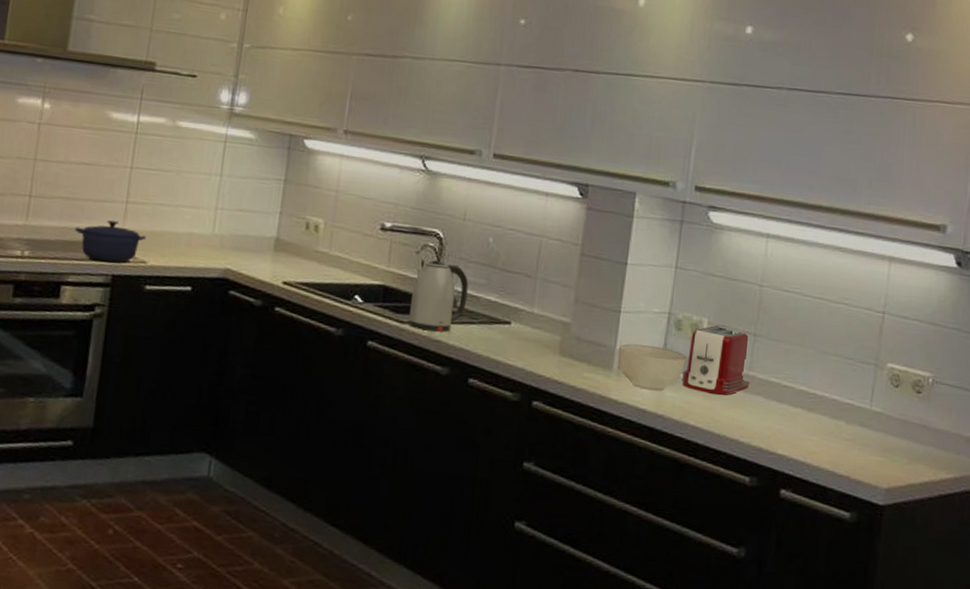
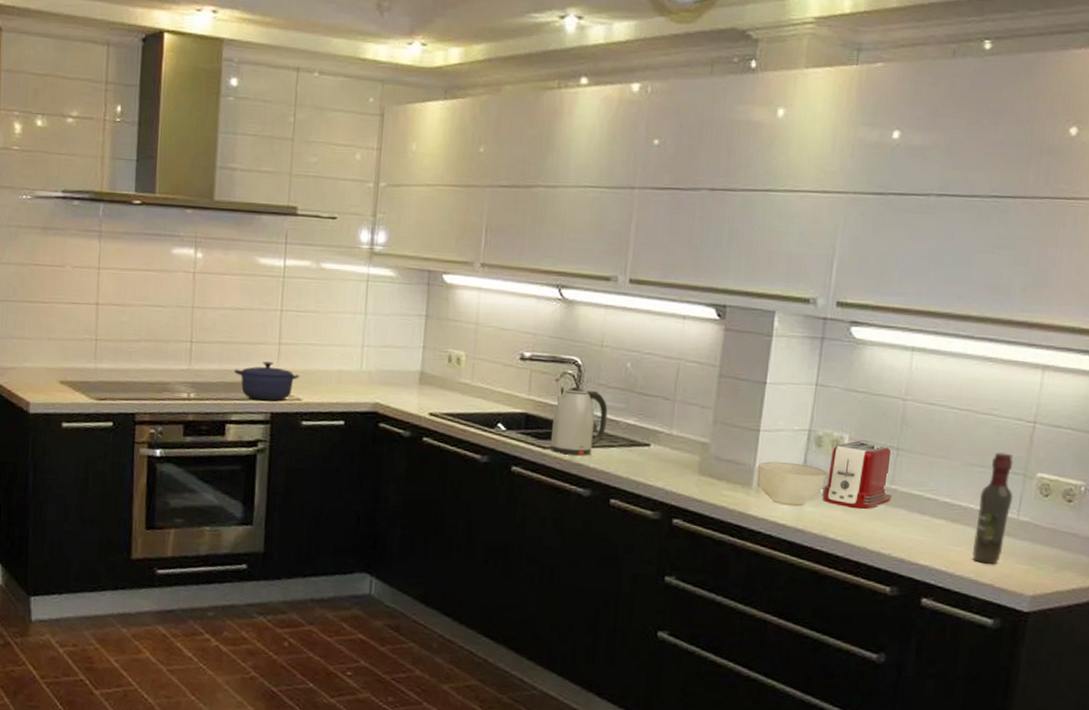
wine bottle: none [829,341,866,456] -> present [972,452,1013,565]

